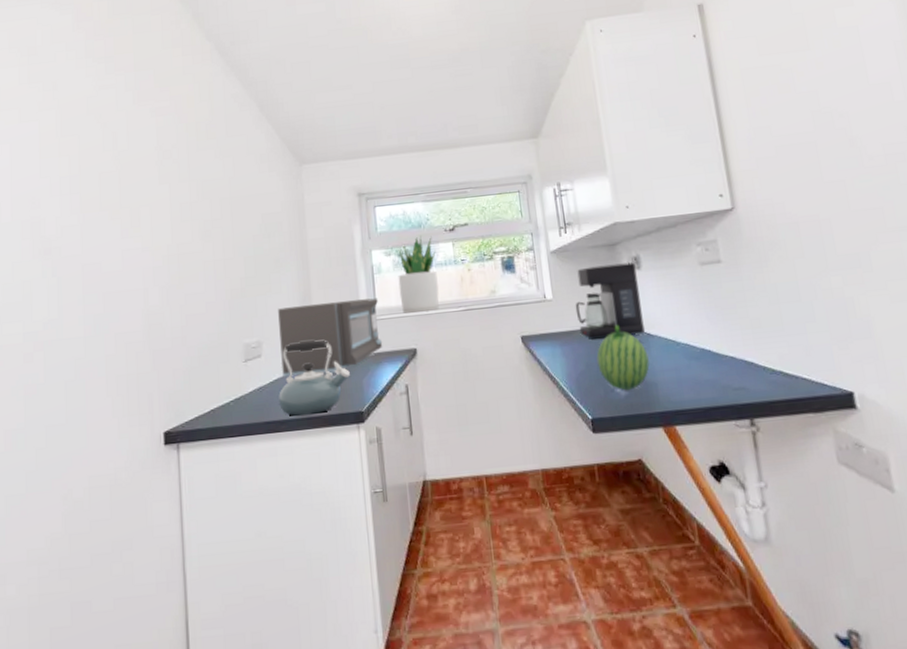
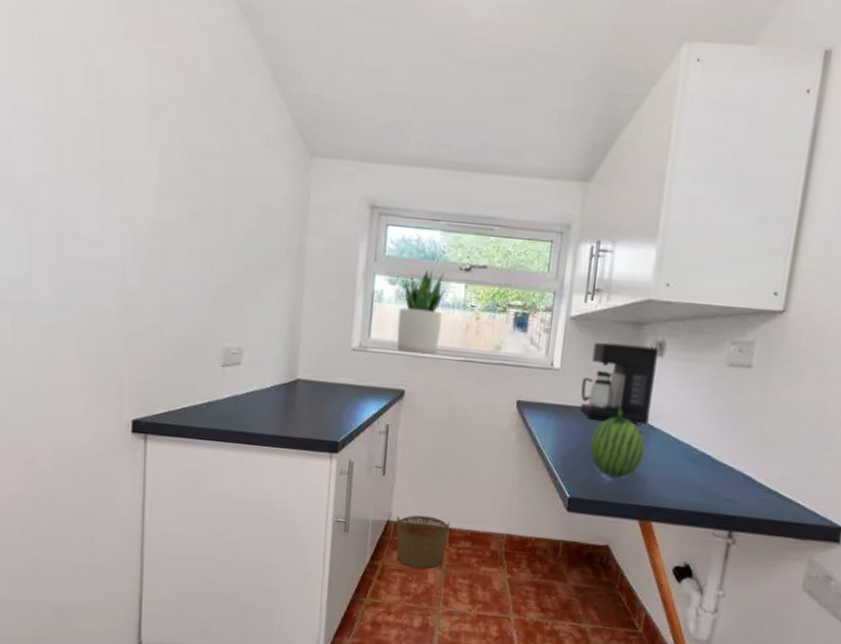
microwave: present [278,298,383,376] -> none [260,317,373,395]
kettle: present [279,340,350,417] -> none [253,357,331,435]
basket: none [431,467,485,526] -> present [396,515,450,569]

